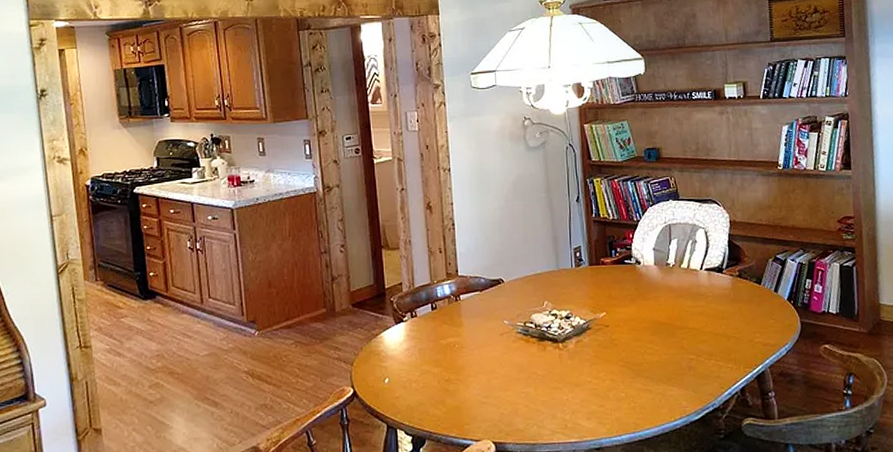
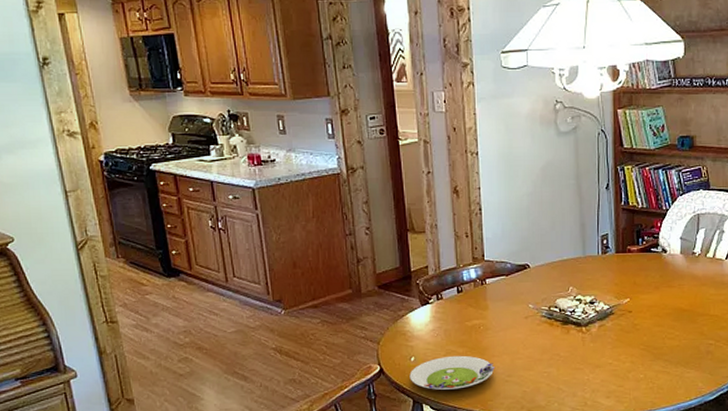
salad plate: none [383,375,471,414] -> present [409,355,495,390]

